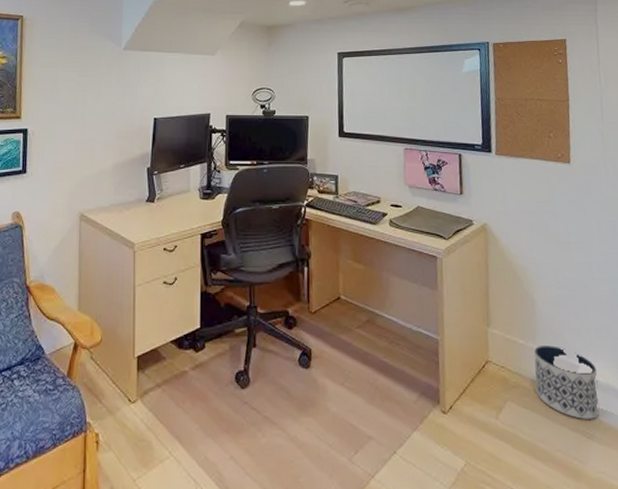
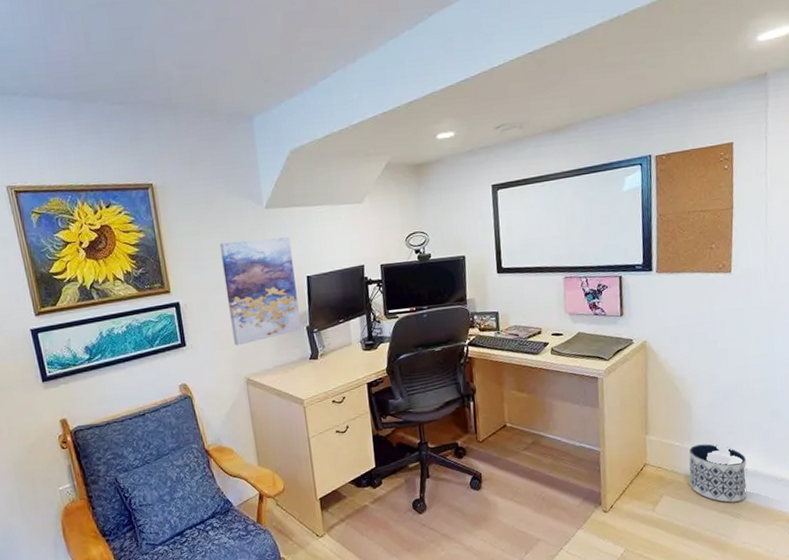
wall art: none [74,77,143,179] -> present [220,237,302,346]

